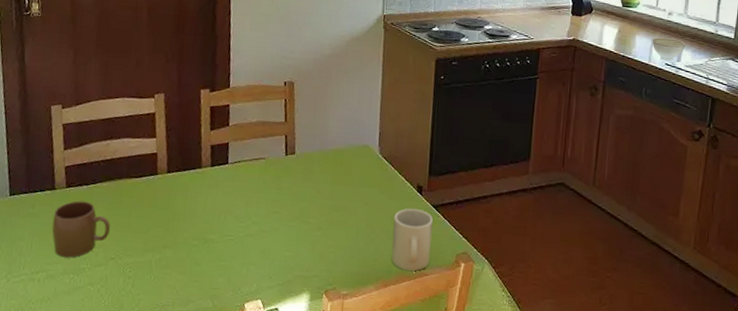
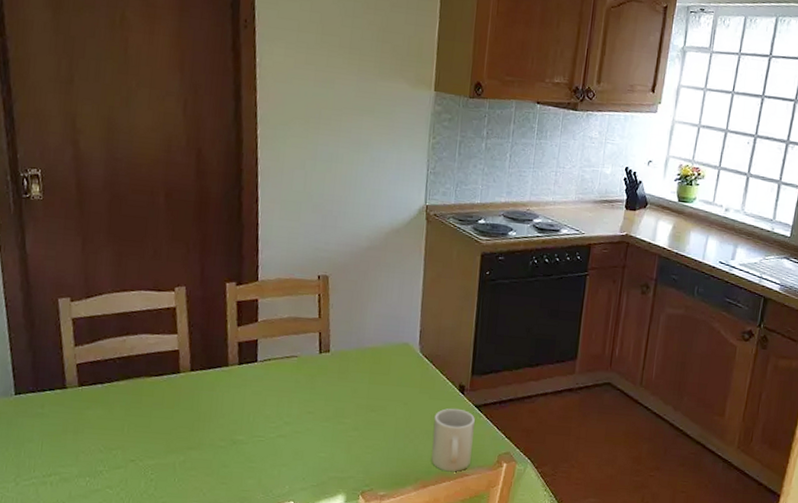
mug: present [51,200,110,258] -> none [63,400,129,460]
bowl: present [652,37,686,61] -> none [706,234,741,259]

